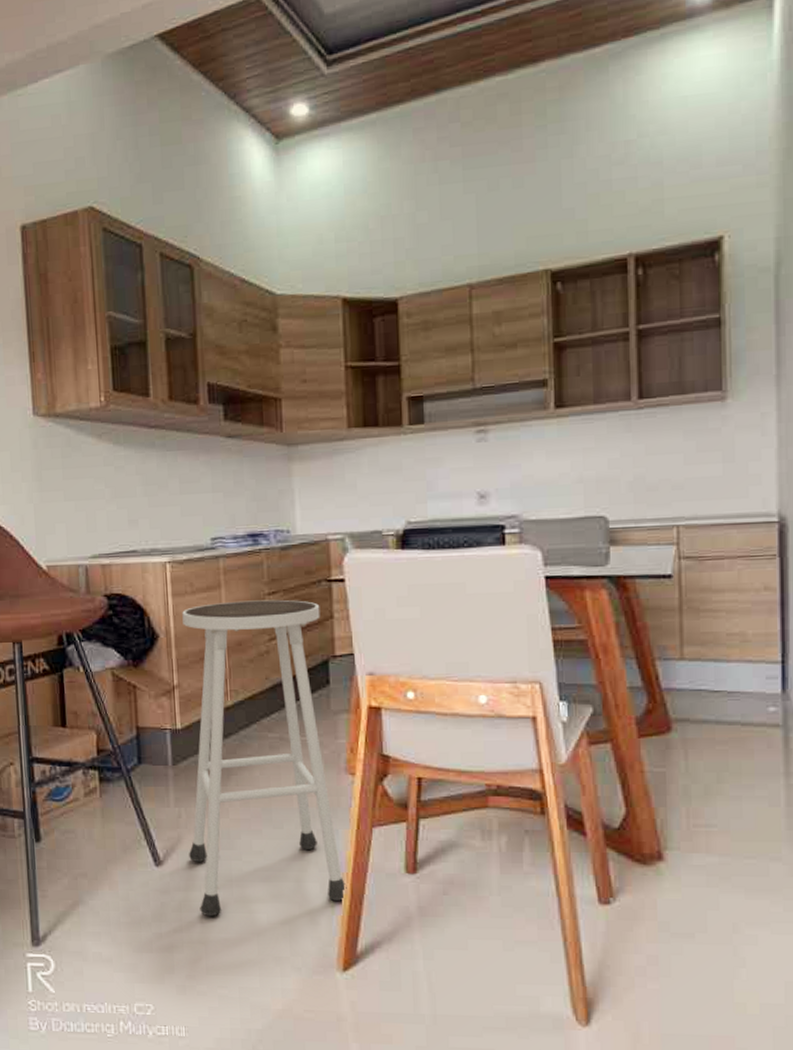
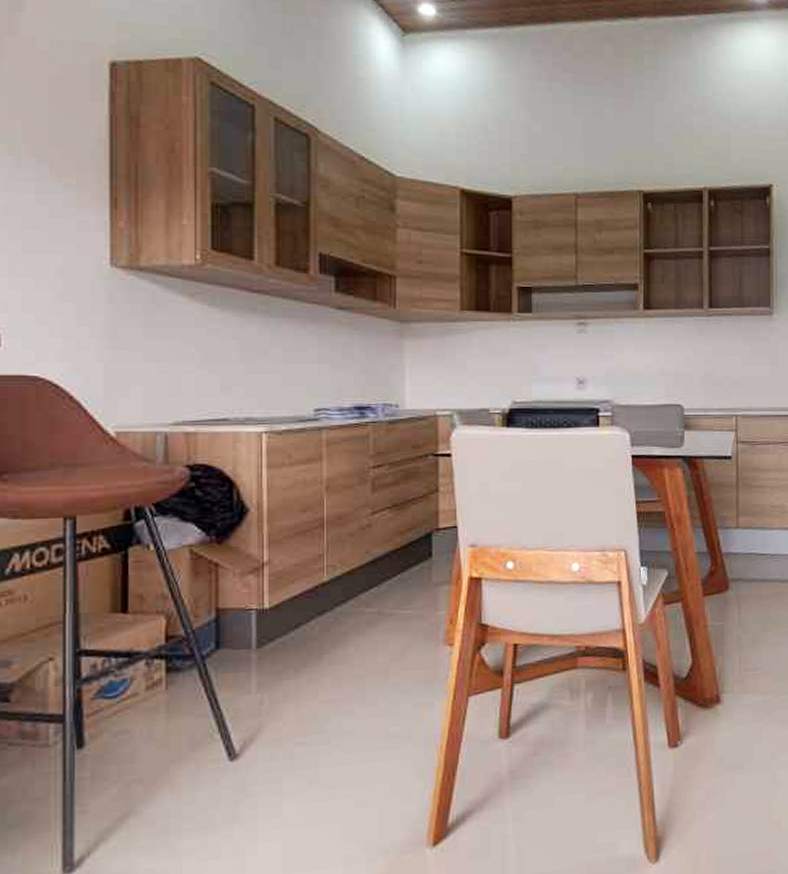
stool: present [182,599,347,917] -> none [270,473,441,810]

